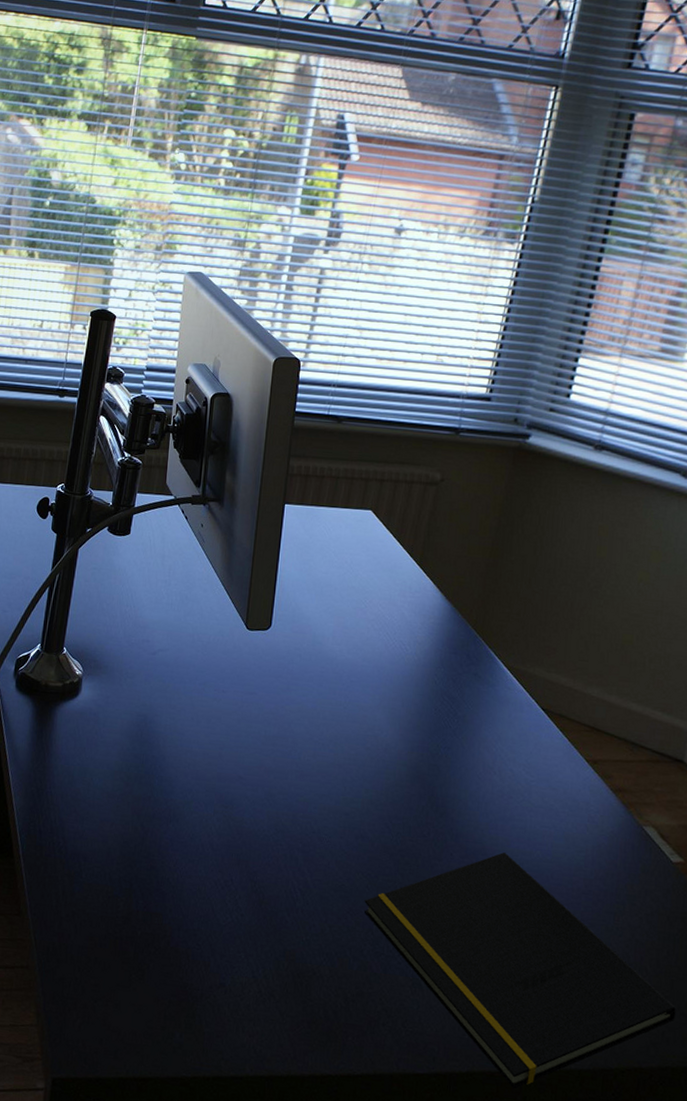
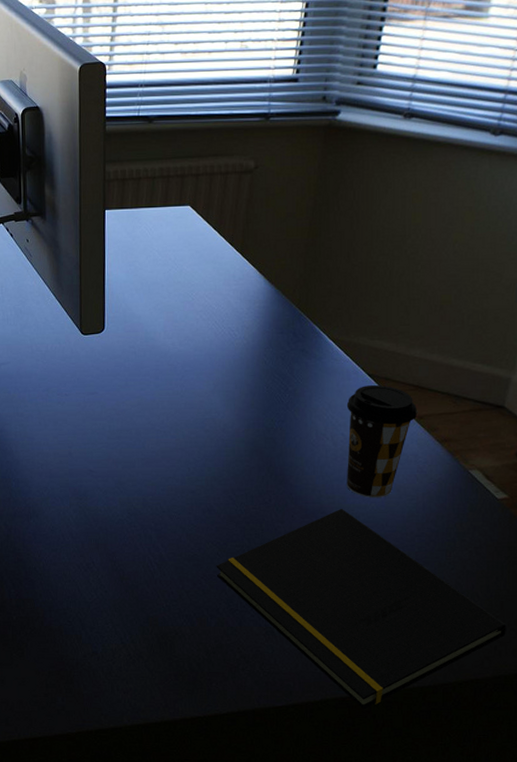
coffee cup: none [512,720,591,846] -> present [346,385,417,499]

